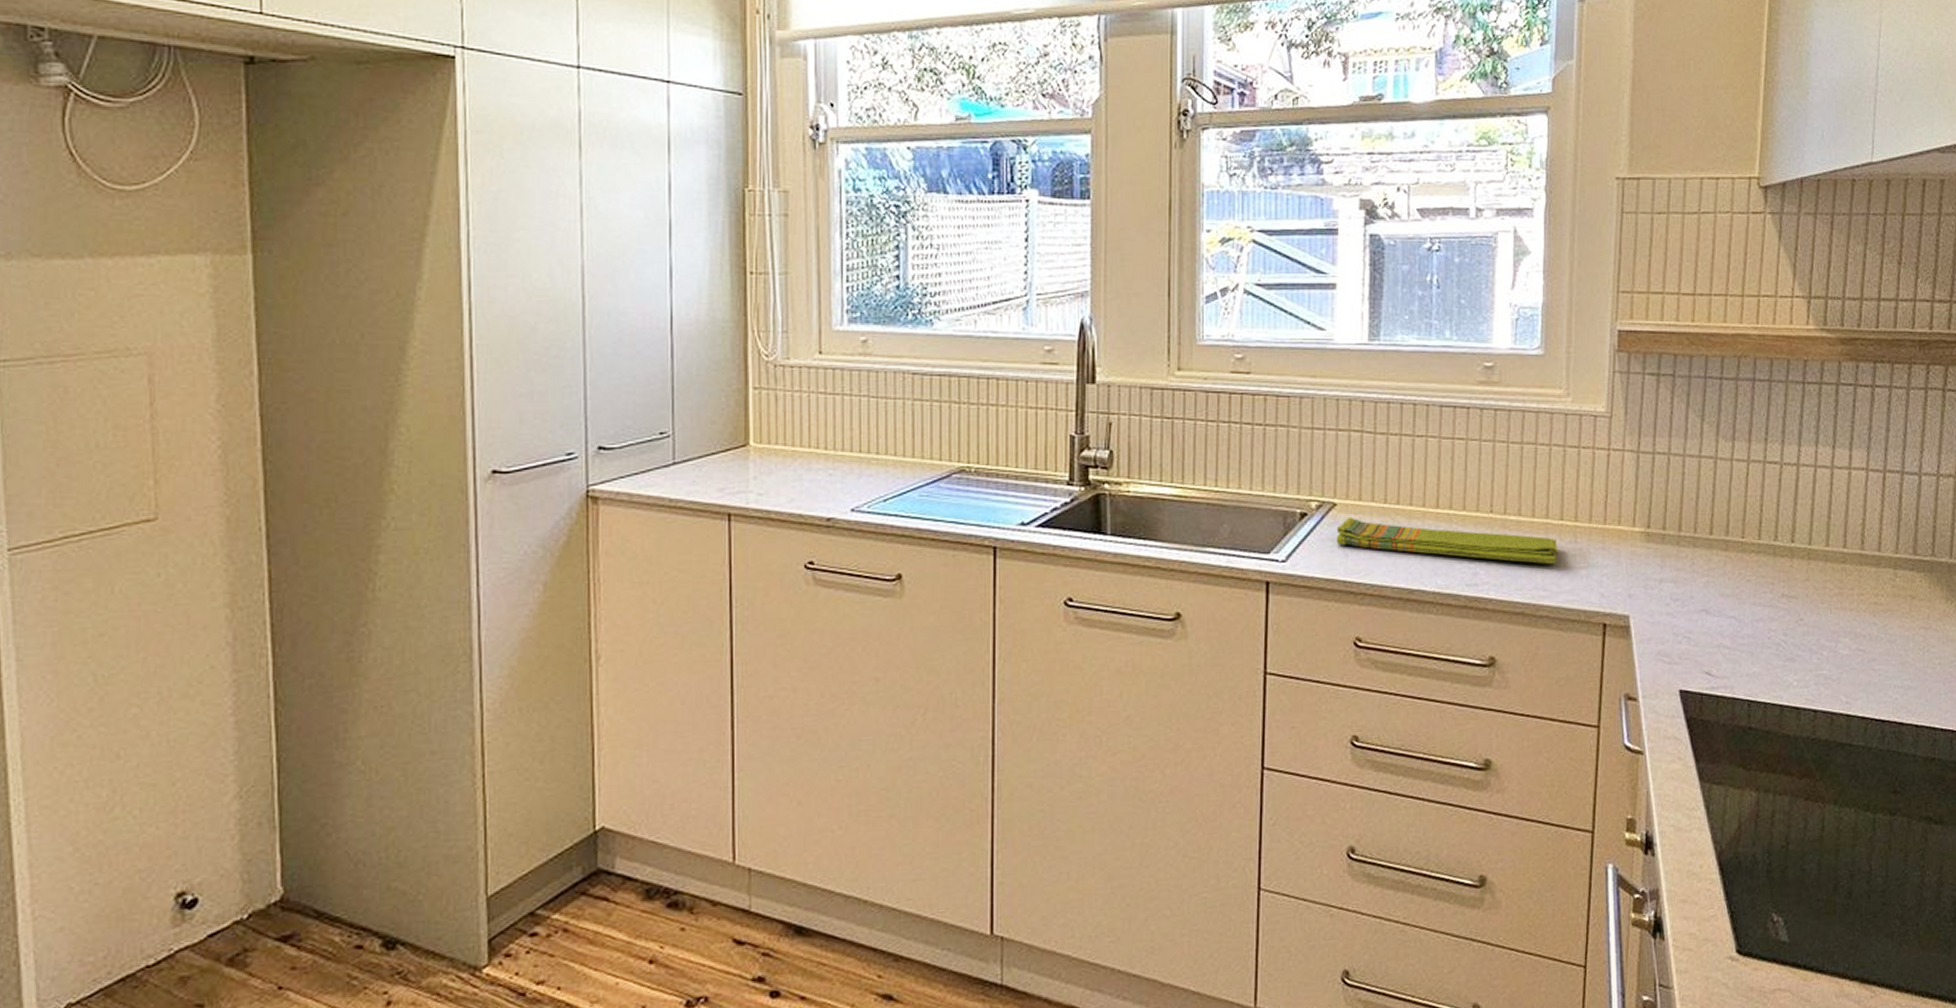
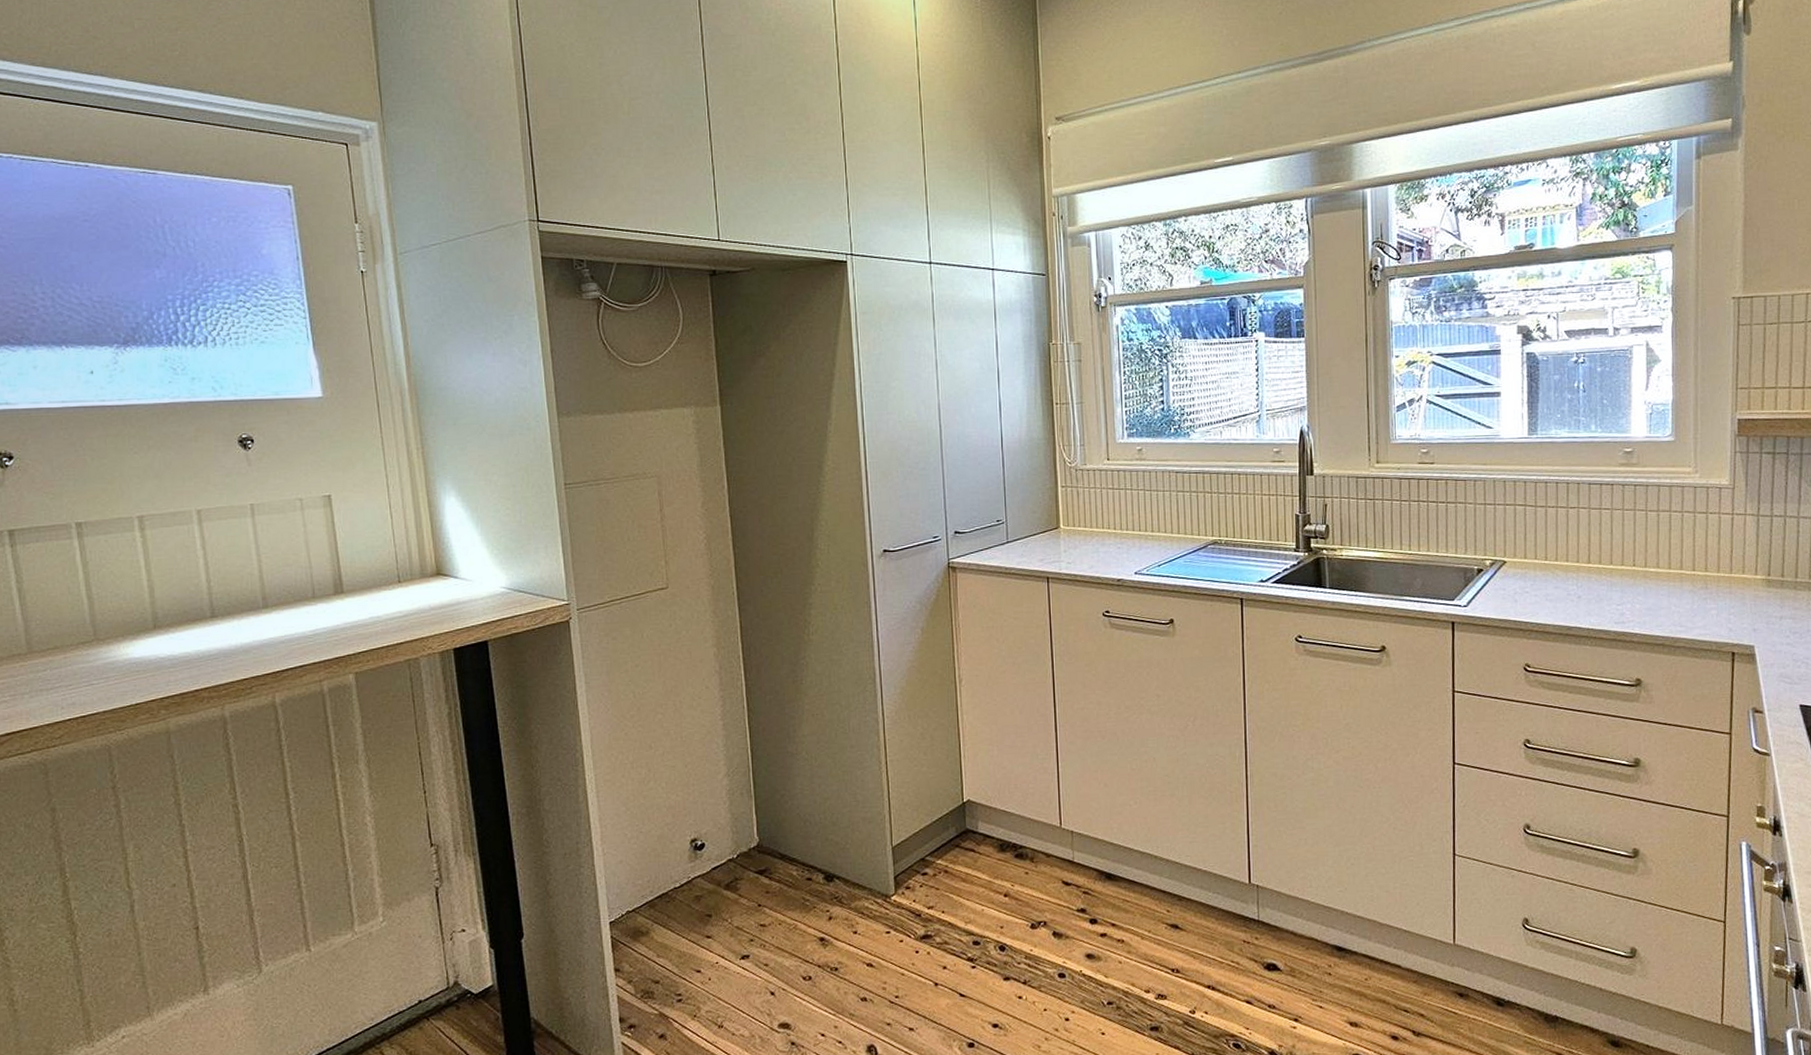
dish towel: present [1336,516,1558,564] -> none [1507,571,1691,606]

